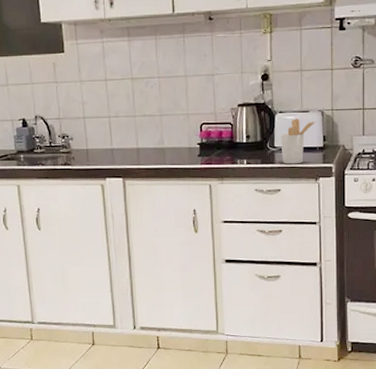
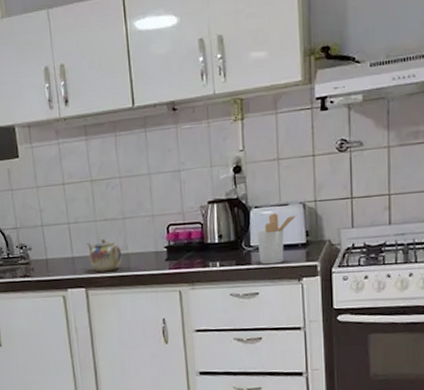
teapot: none [125,132,158,164] -> present [86,238,122,273]

